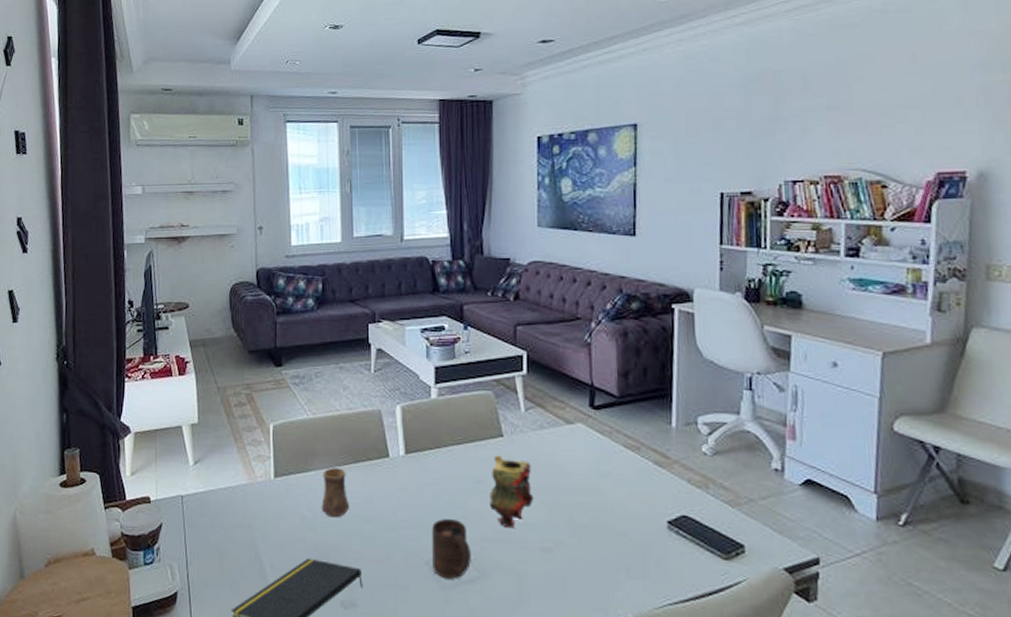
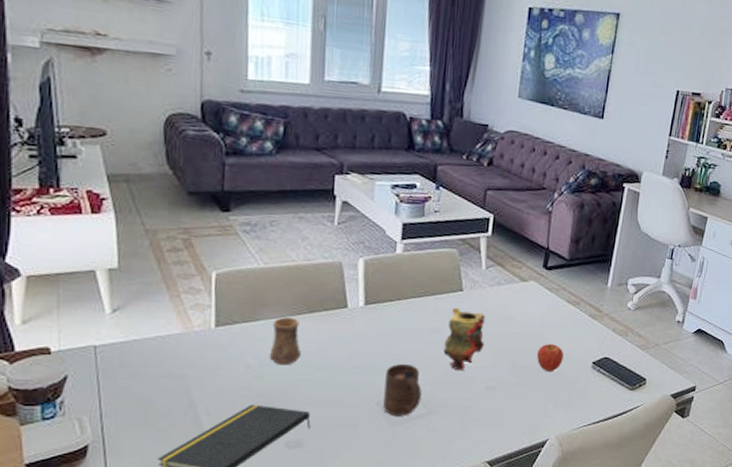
fruit: none [596,498,629,533] -> present [536,344,564,372]

